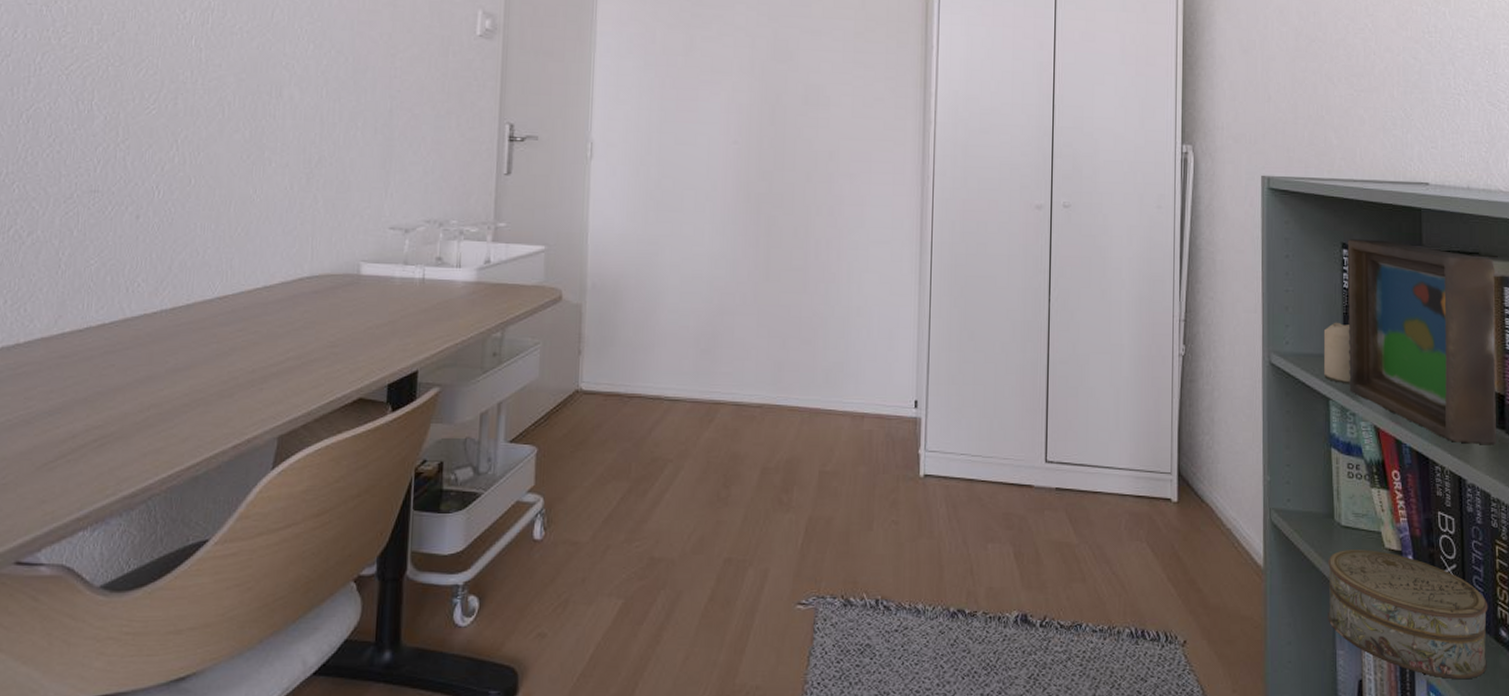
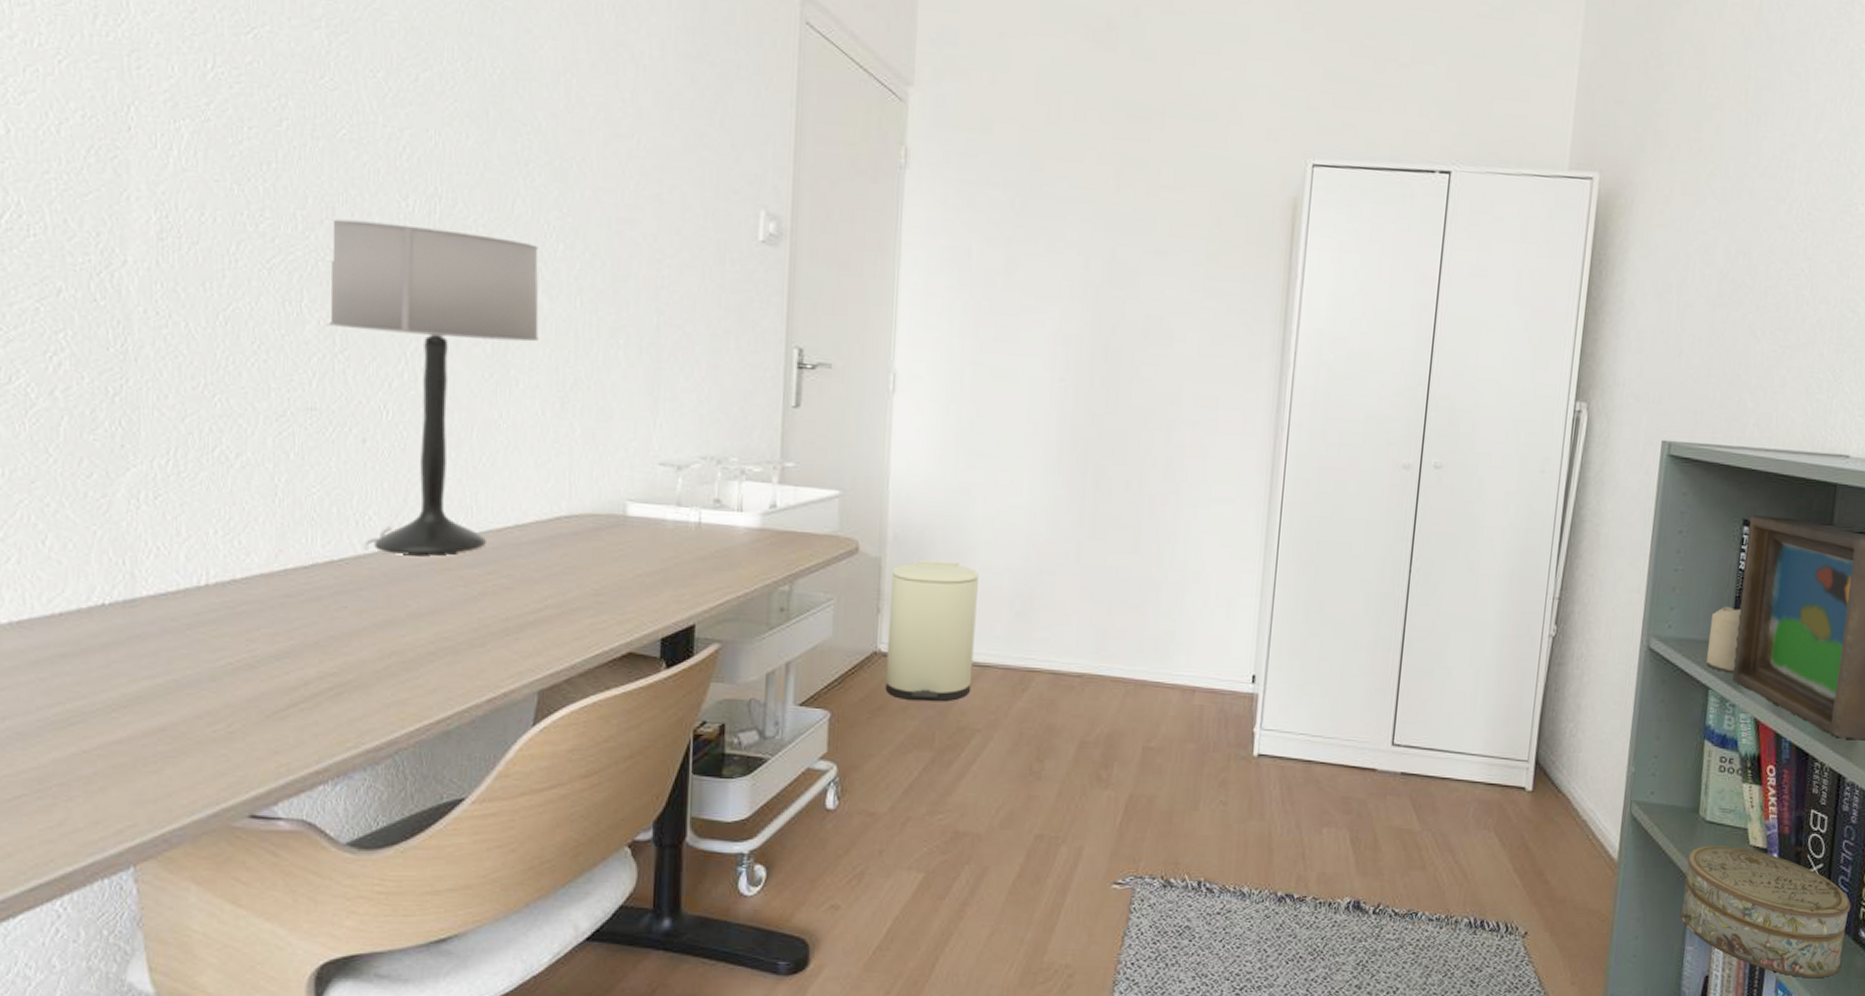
table lamp: none [112,31,293,317] -> present [326,219,539,556]
pedal bin: none [586,306,668,435] -> present [885,561,979,702]

